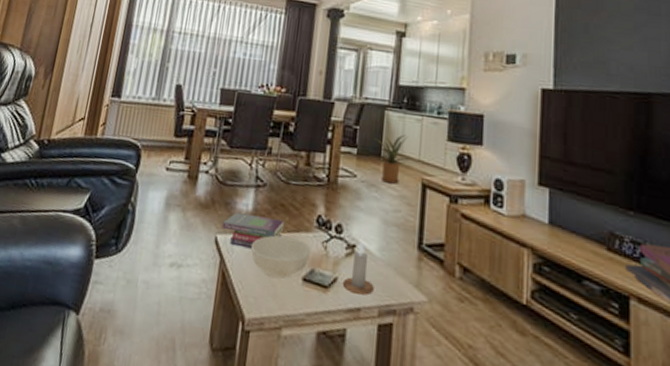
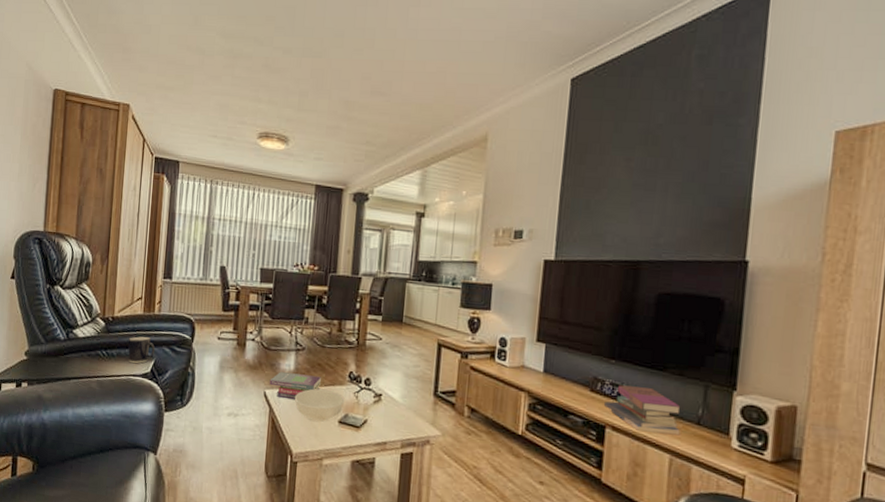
mug: none [60,163,92,197] -> present [128,336,155,364]
candle: present [342,240,374,295] -> none [371,390,398,432]
house plant: present [375,134,409,184] -> none [397,303,427,345]

